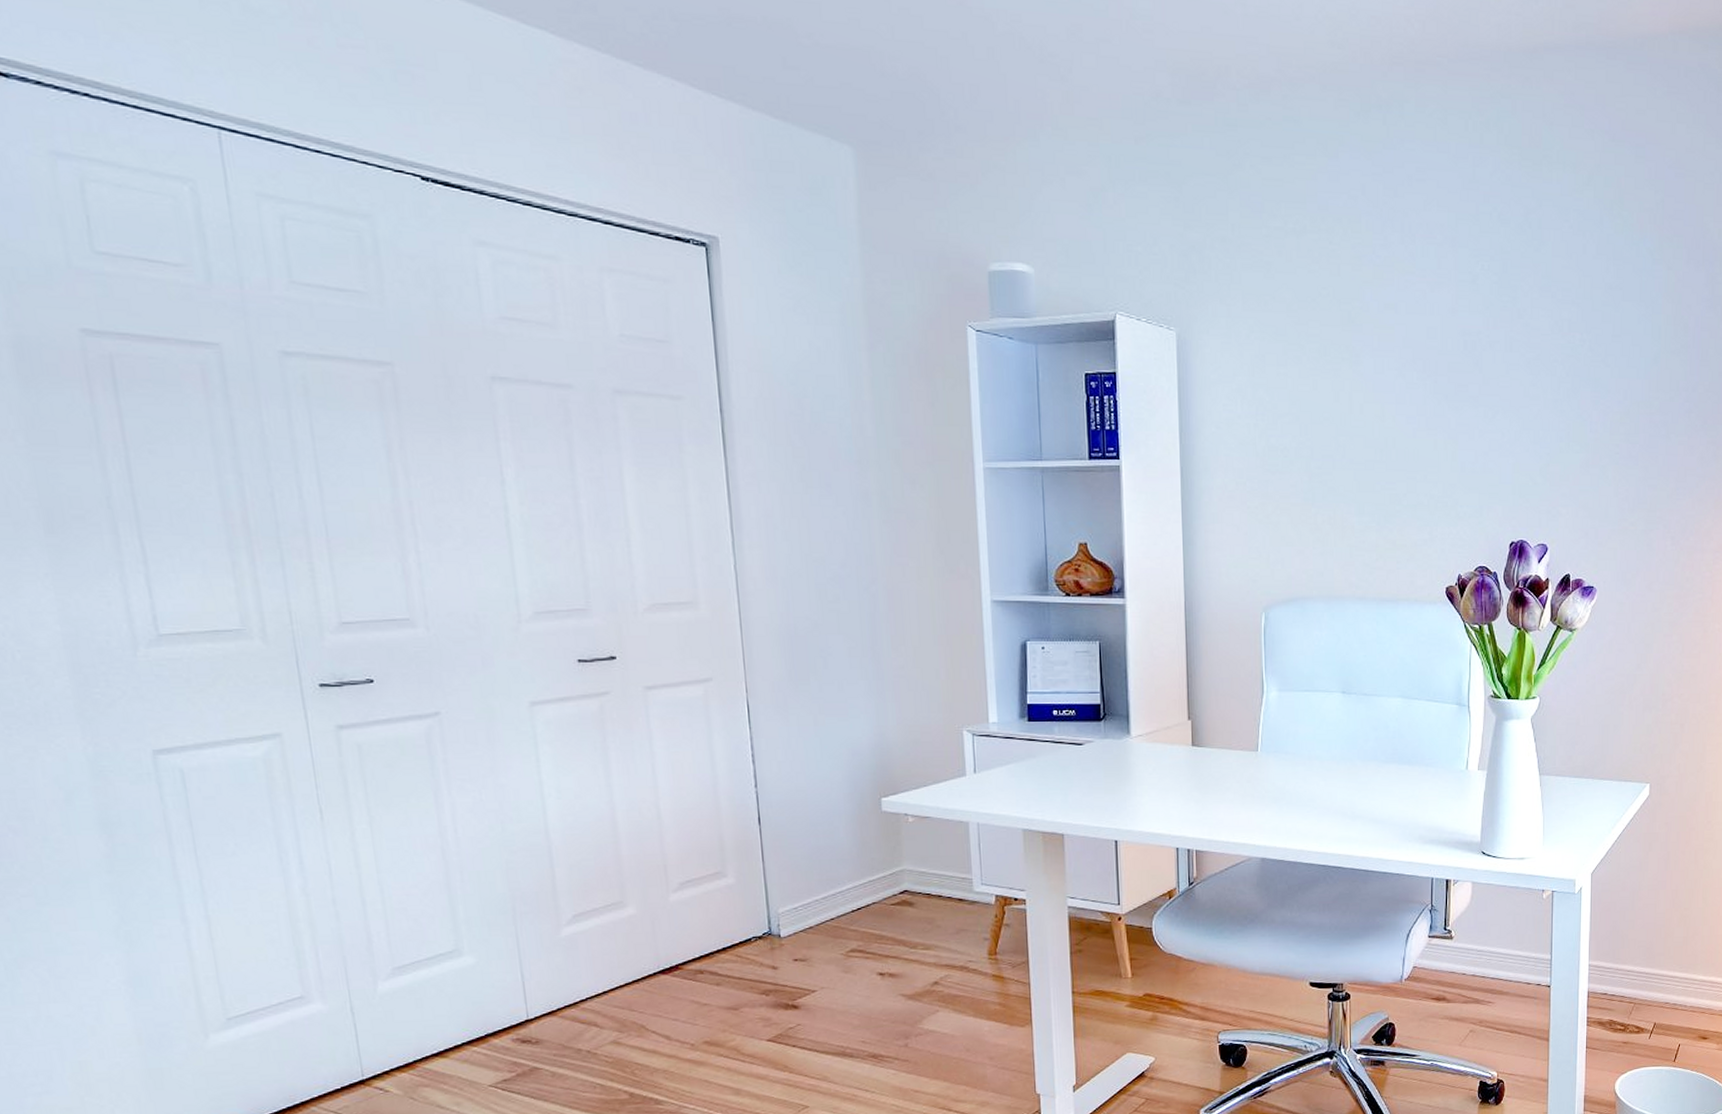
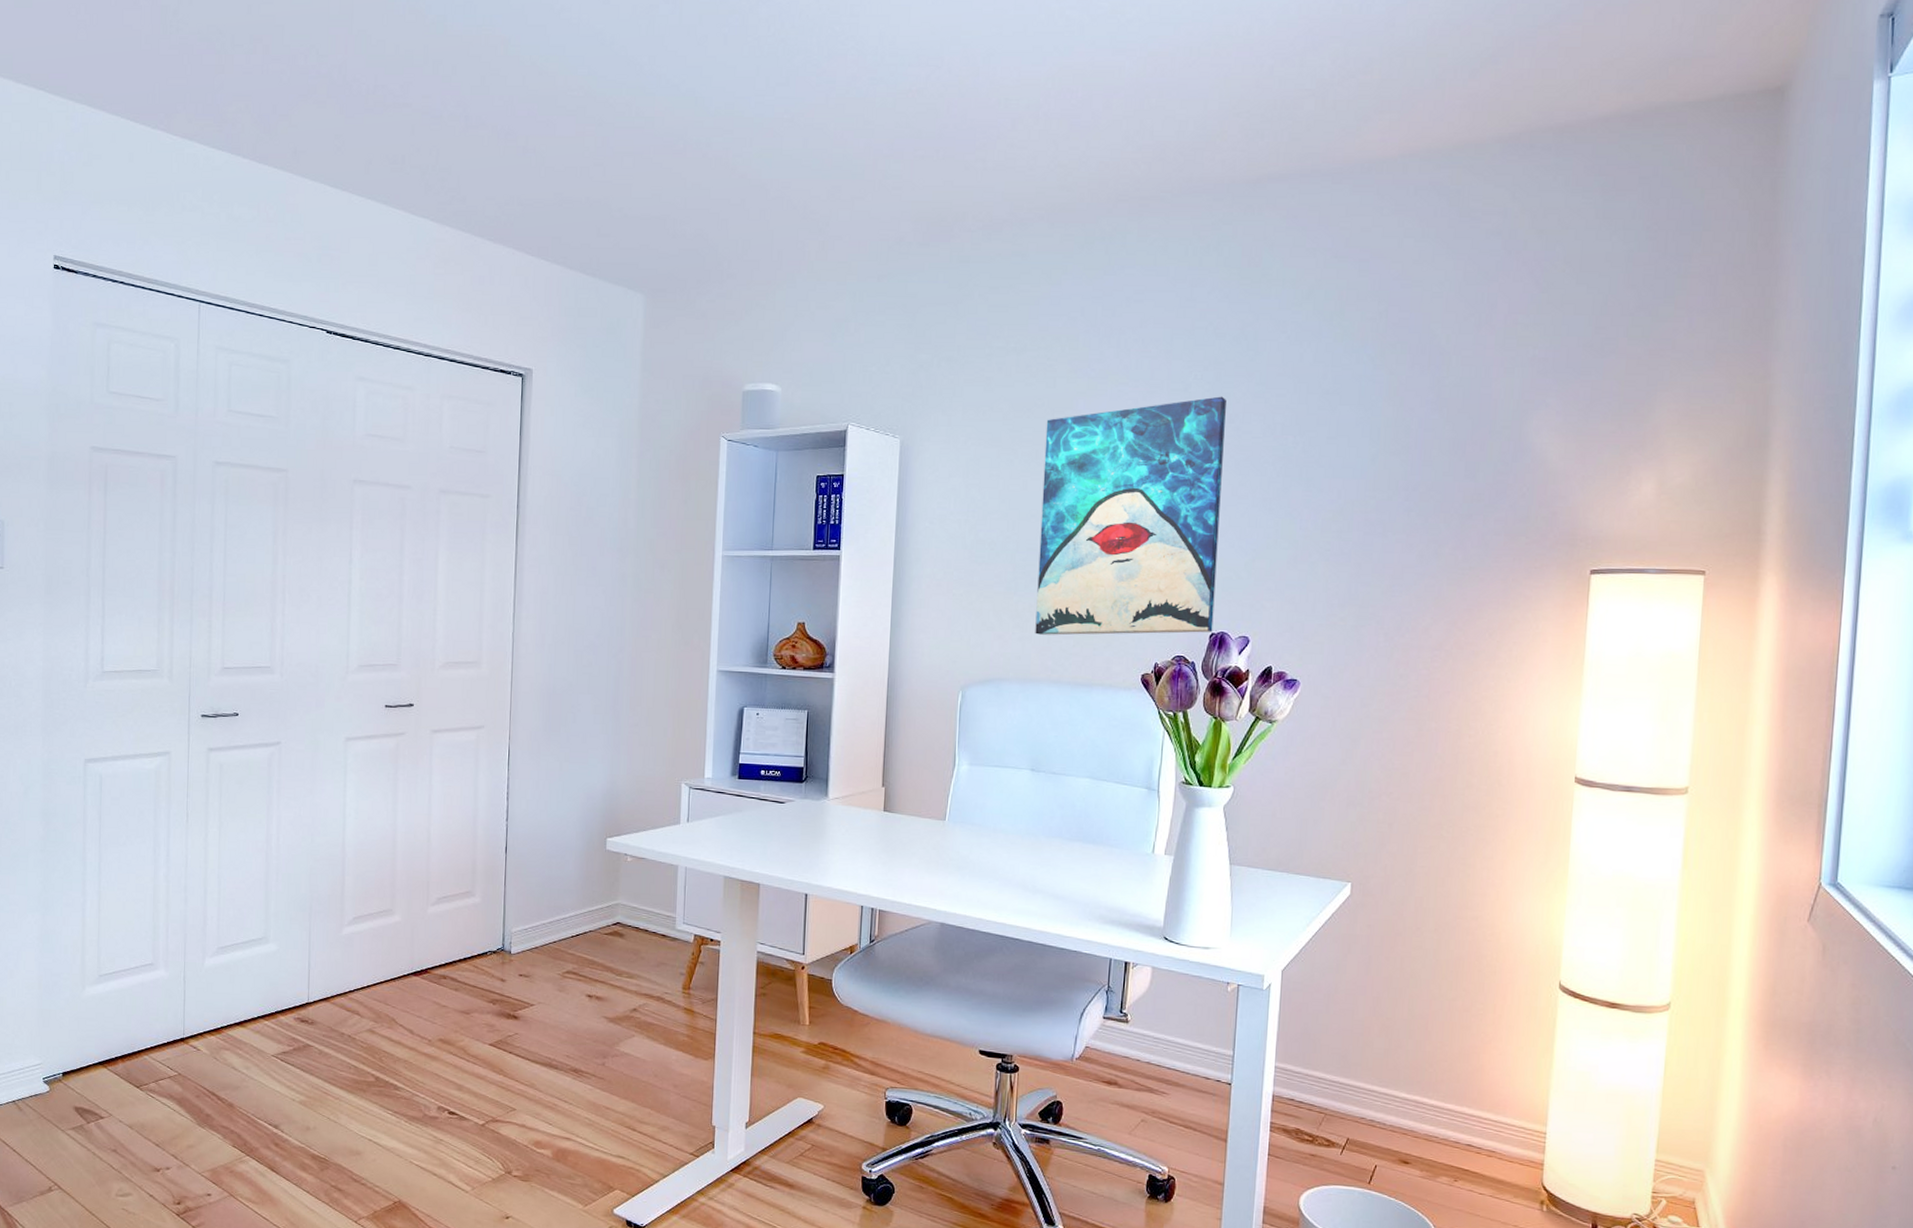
wall art: none [1333,289,1514,549] -> present [1035,396,1226,635]

